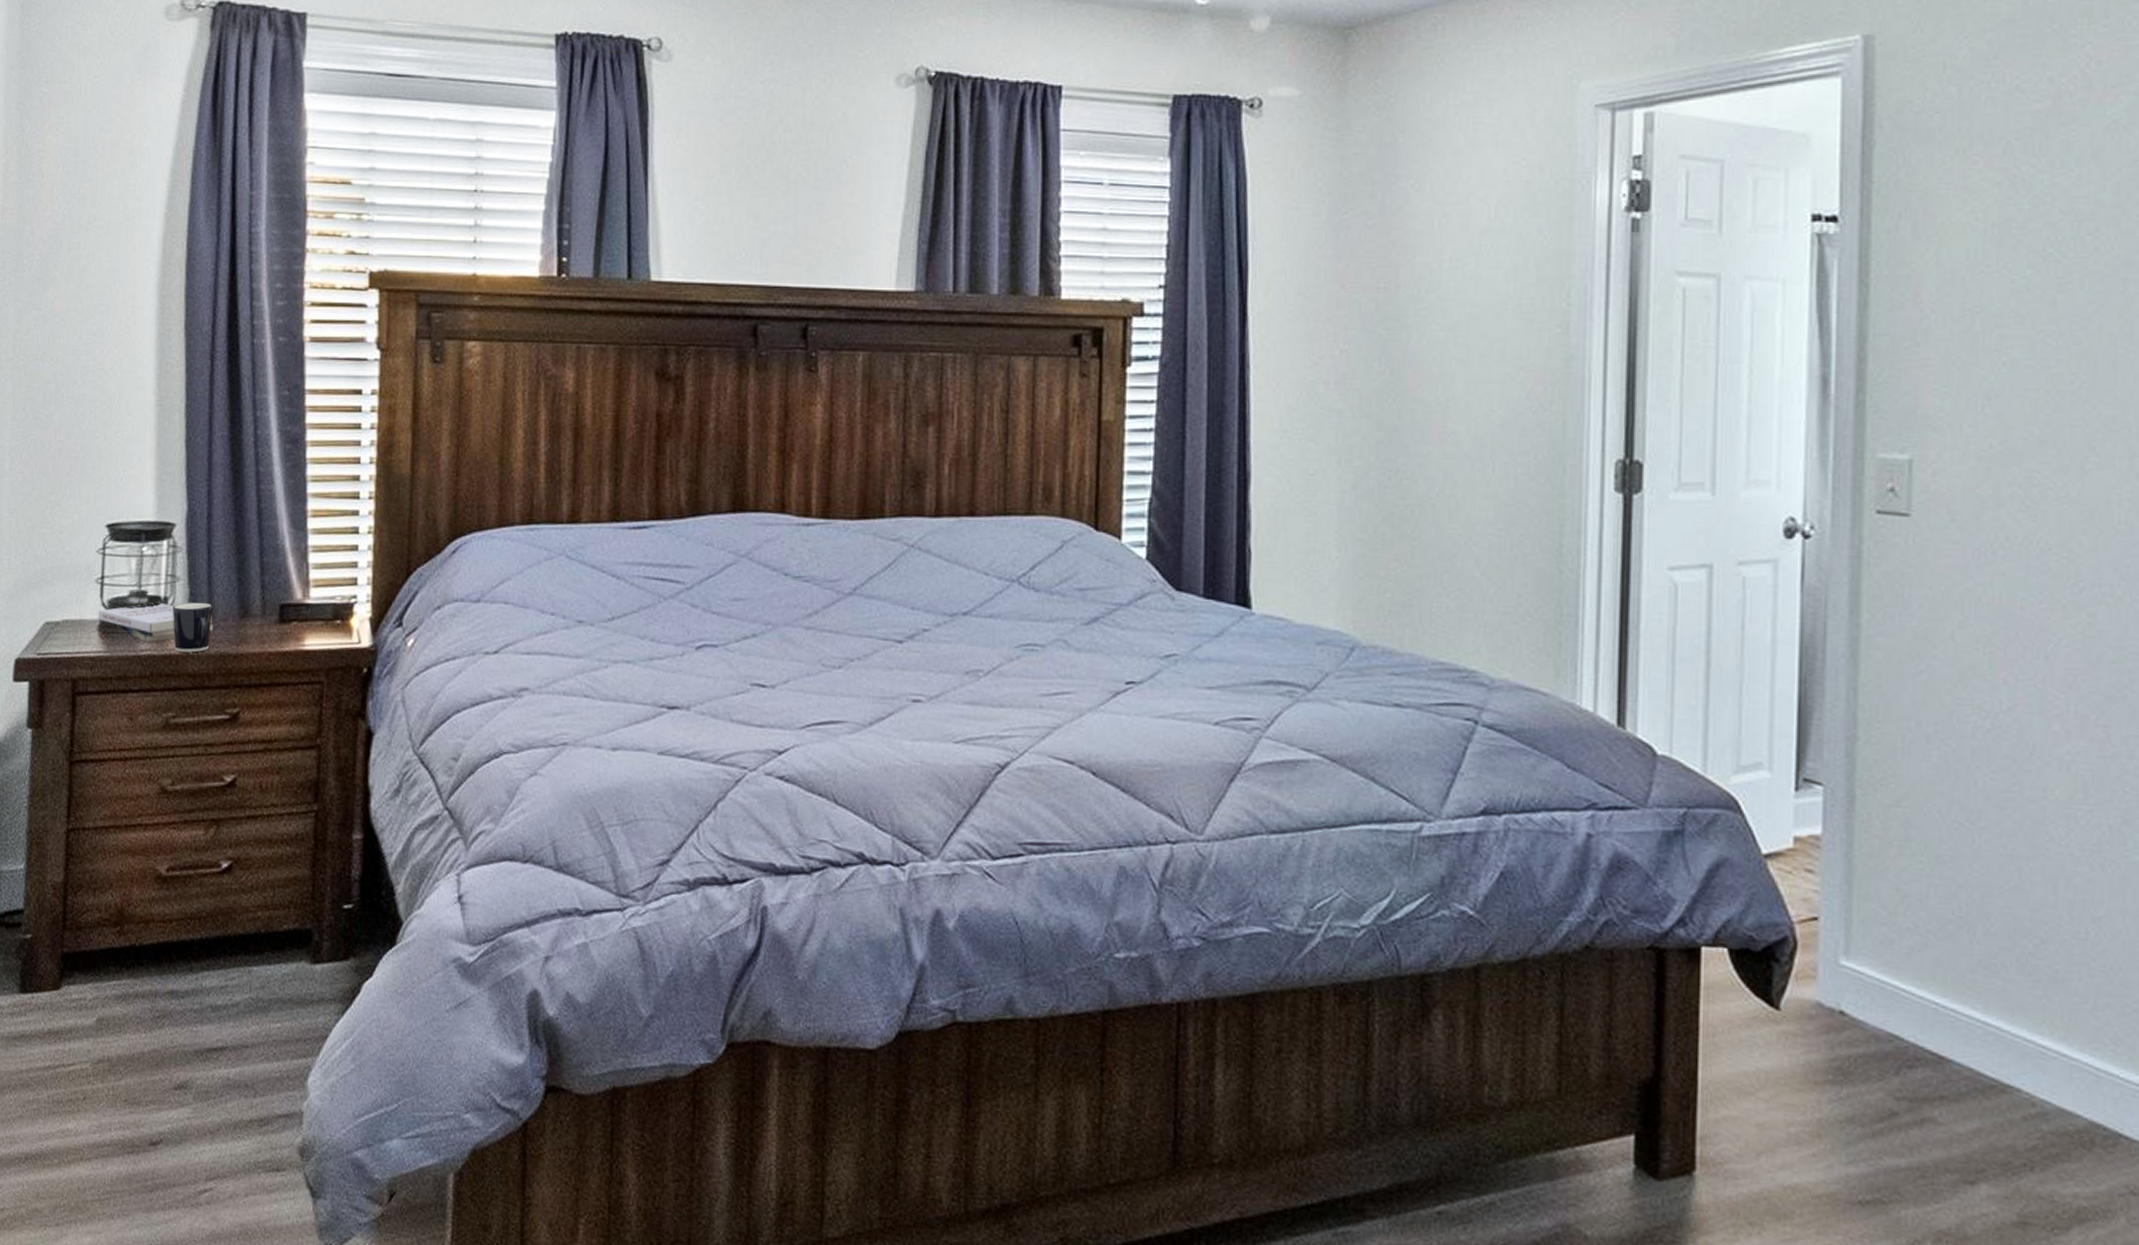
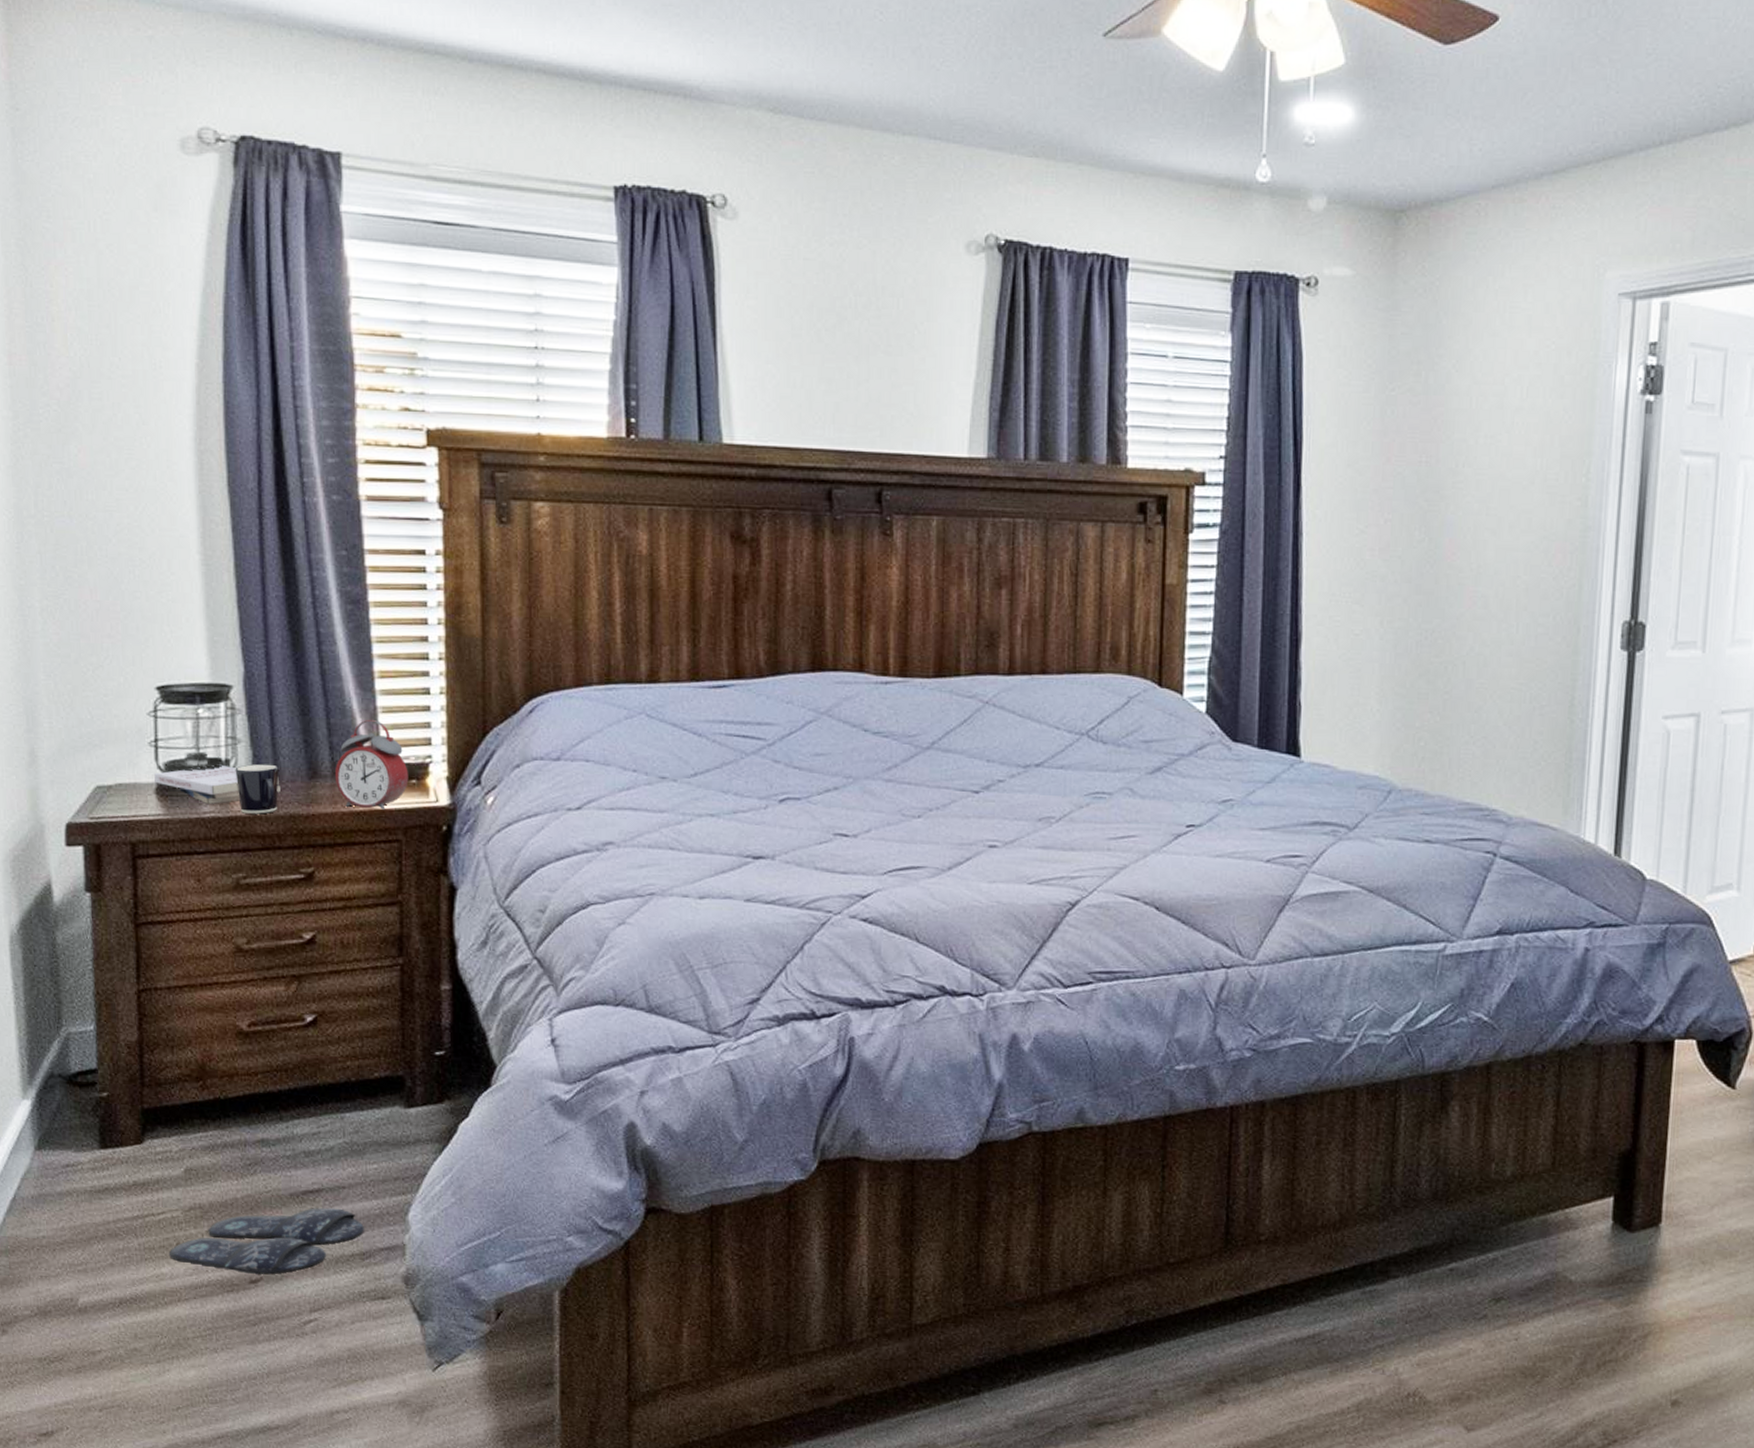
slippers: none [76,1067,264,1137] -> present [169,1207,364,1274]
alarm clock: none [264,558,334,650] -> present [334,719,409,810]

